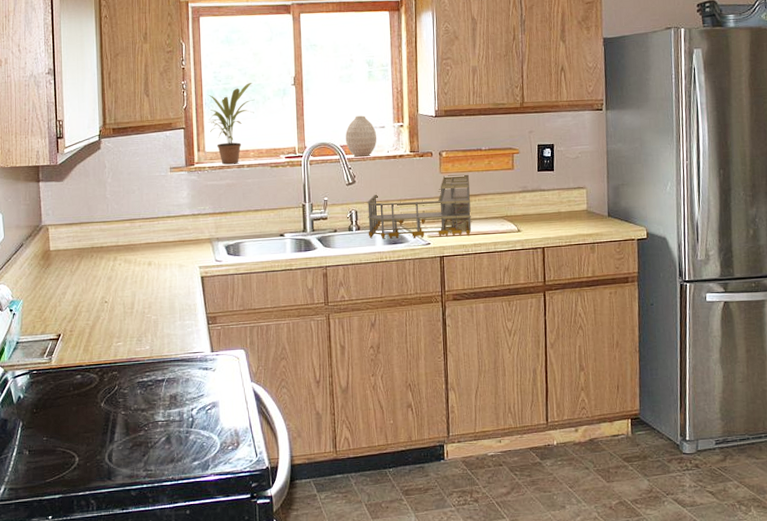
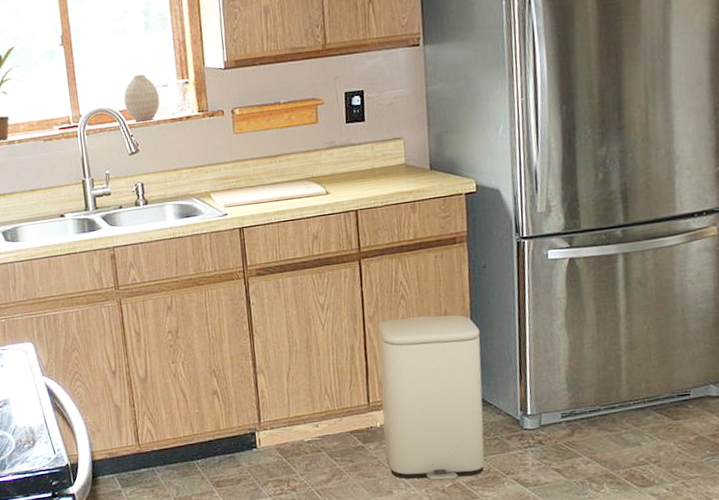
dish rack: present [366,174,472,239] -> none [153,132,273,213]
pedal bin: none [558,345,648,498] -> present [378,314,485,481]

